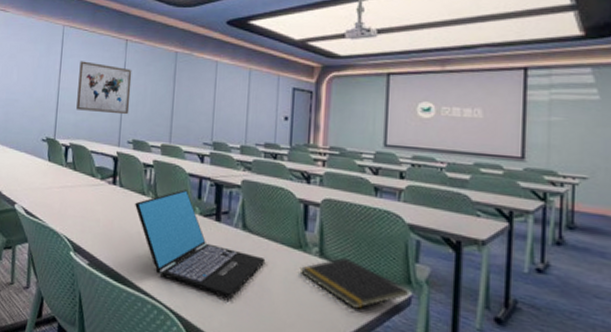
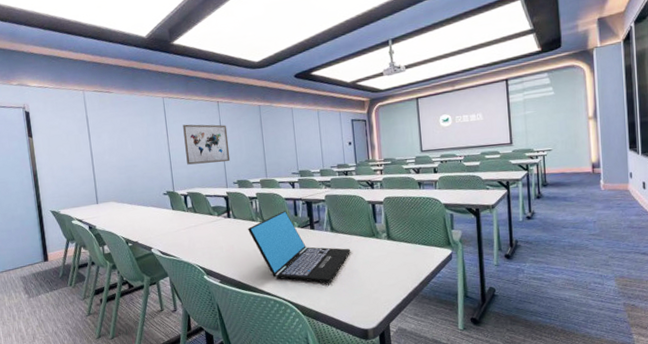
notepad: present [299,257,410,309] -> none [375,236,451,270]

